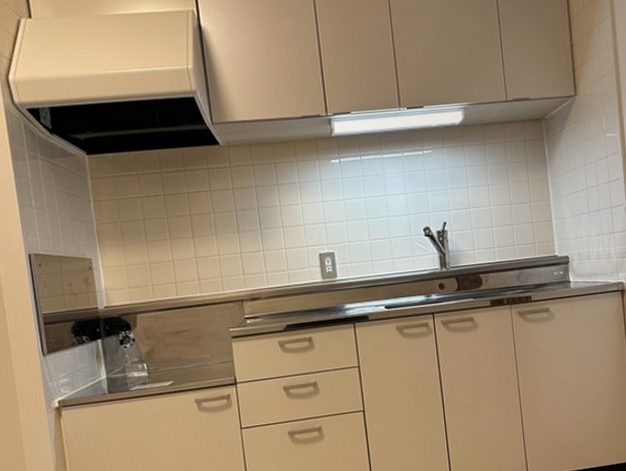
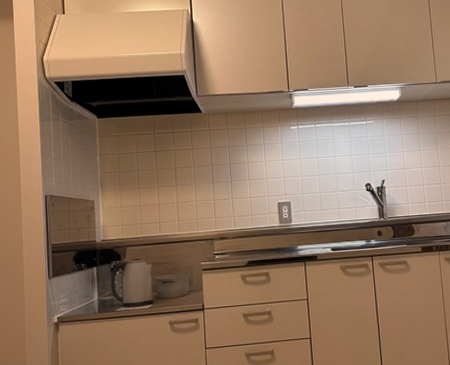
kettle: none [118,326,175,386] -> present [110,258,154,308]
cooking pot: none [173,342,218,374] -> present [153,273,191,299]

